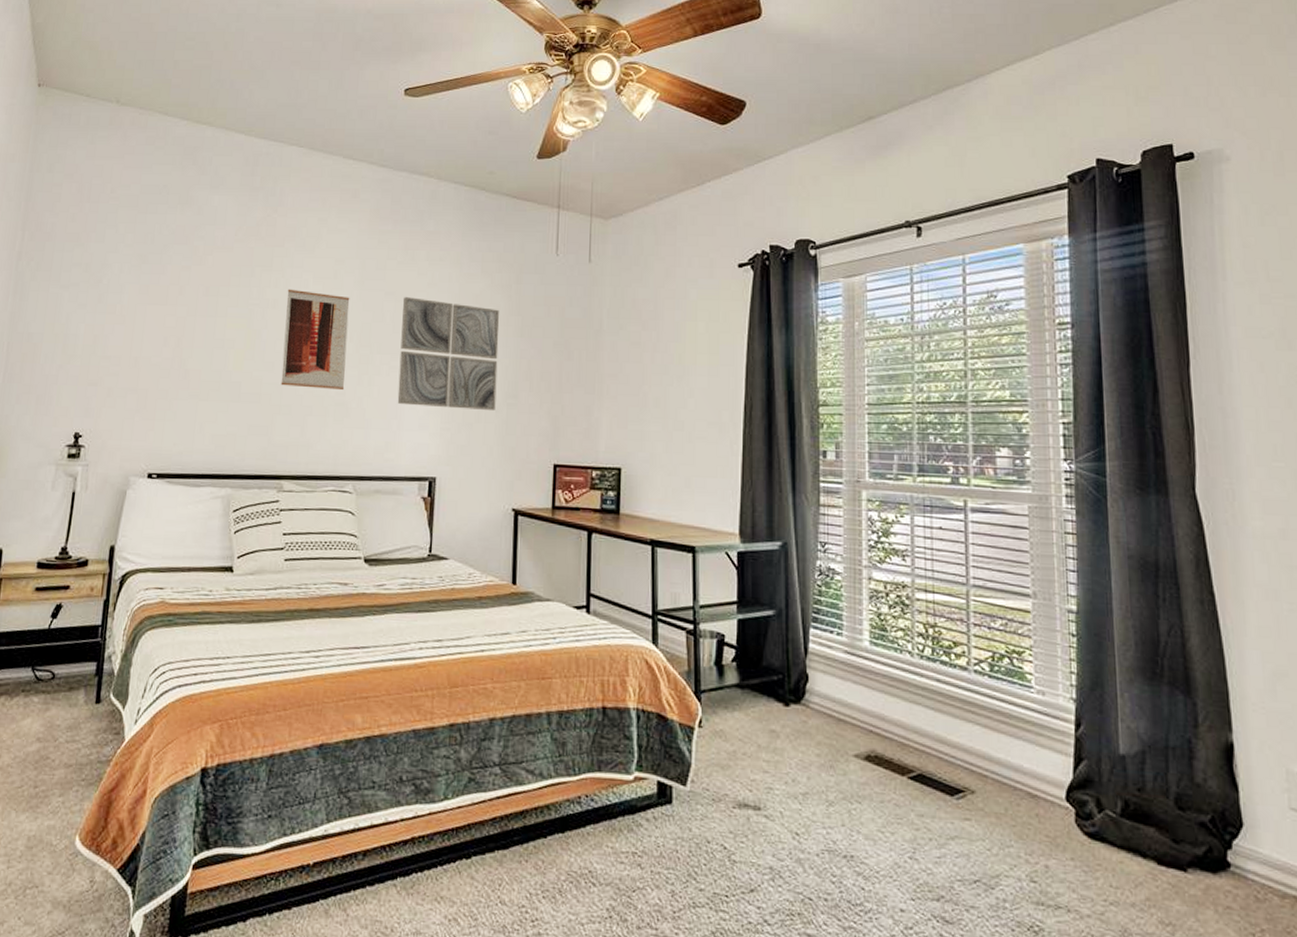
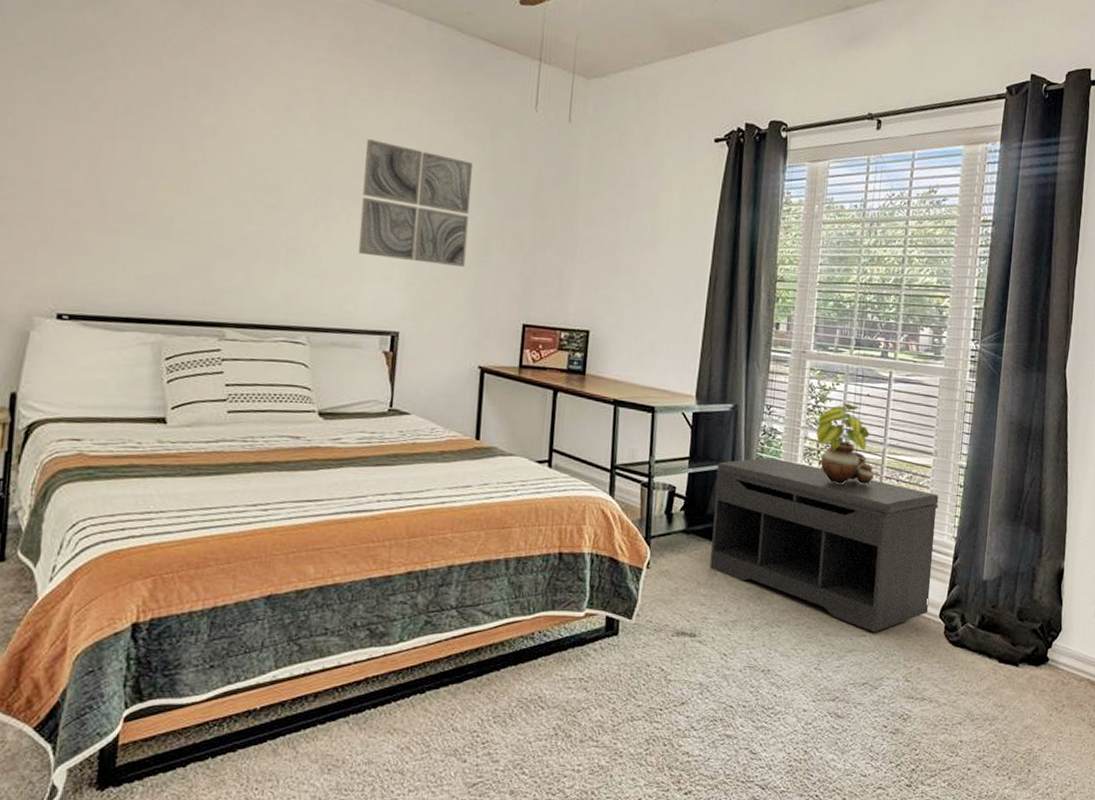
wall art: present [280,289,350,391] -> none [222,117,305,236]
bench: none [769,601,1050,816] -> present [710,457,939,633]
potted plant: none [882,537,960,634] -> present [816,403,875,486]

